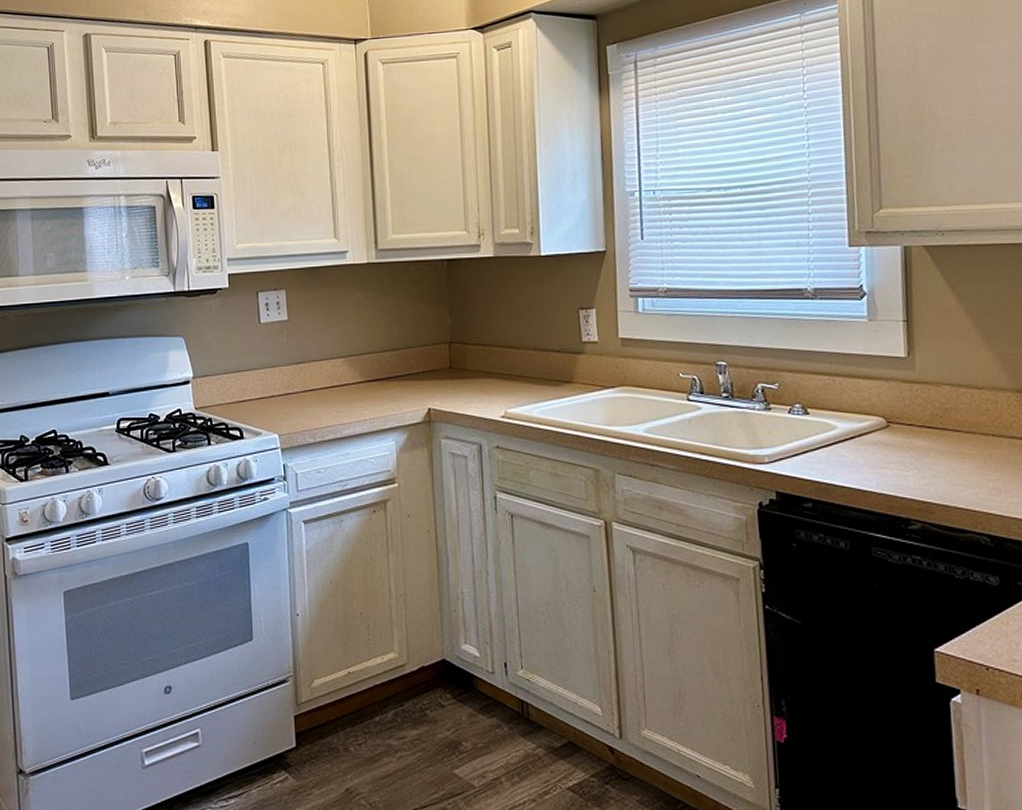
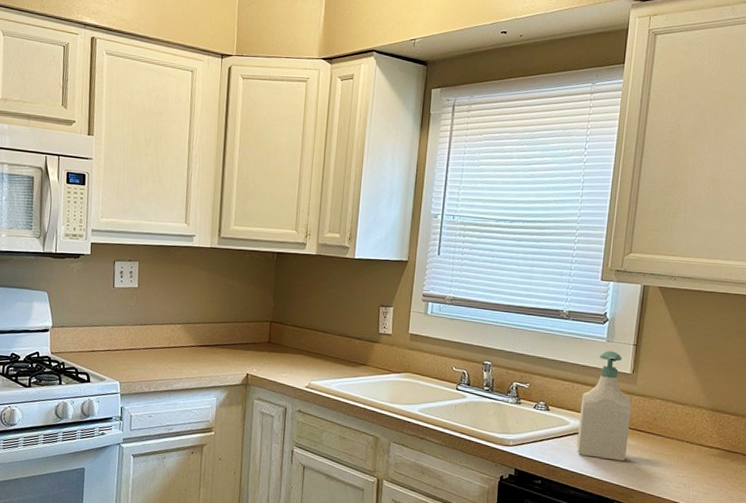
soap bottle: none [847,331,917,468] -> present [576,350,632,461]

